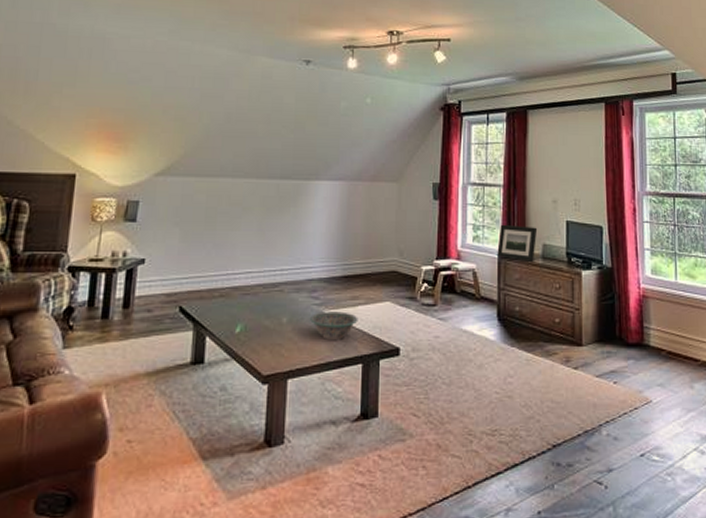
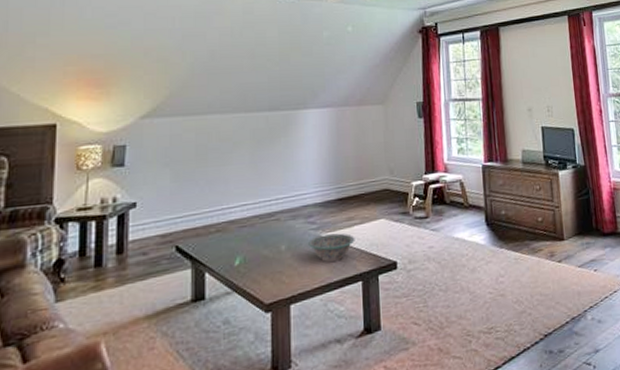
picture frame: present [497,224,538,262] -> none [481,135,516,168]

